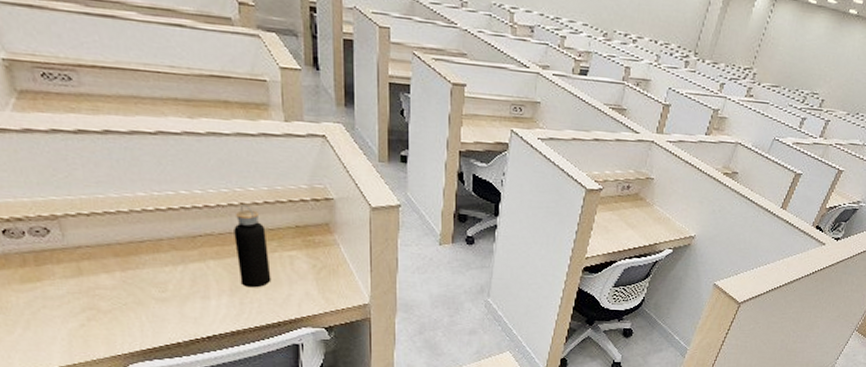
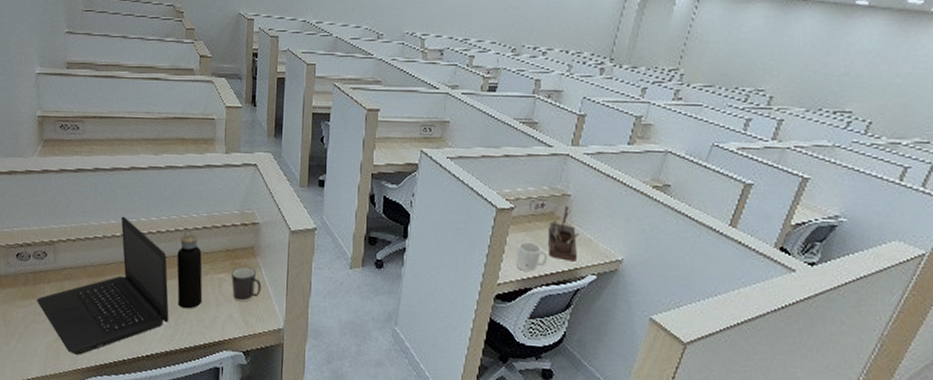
laptop: none [44,188,232,340] -> present [37,216,169,355]
mug: none [304,243,342,279] -> present [231,266,262,302]
mug: none [603,220,632,248] -> present [516,241,548,273]
desk organizer: none [632,188,660,238] -> present [548,205,579,262]

